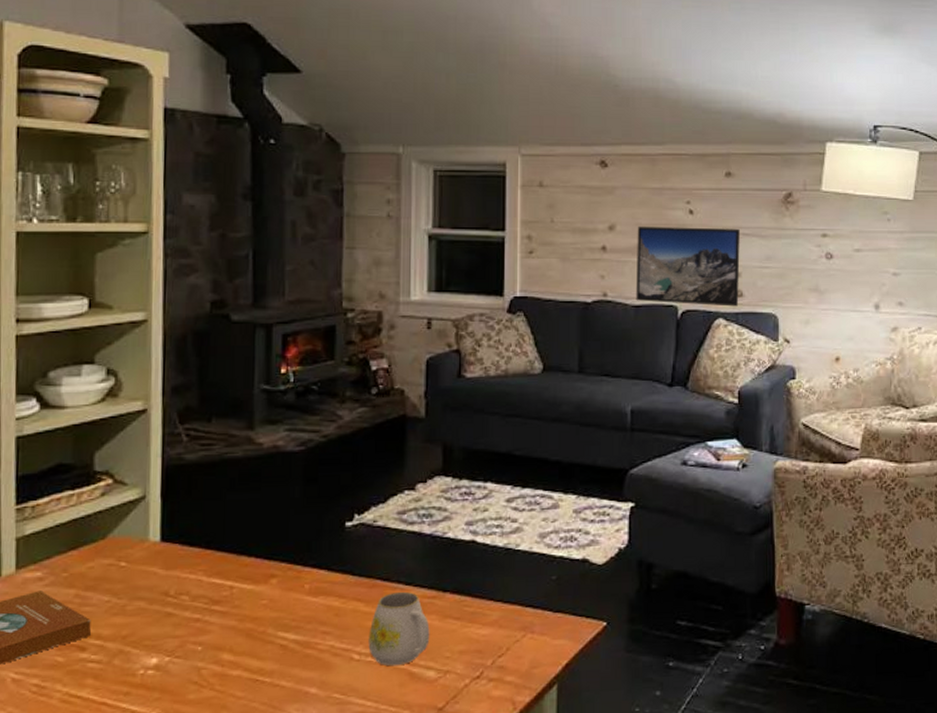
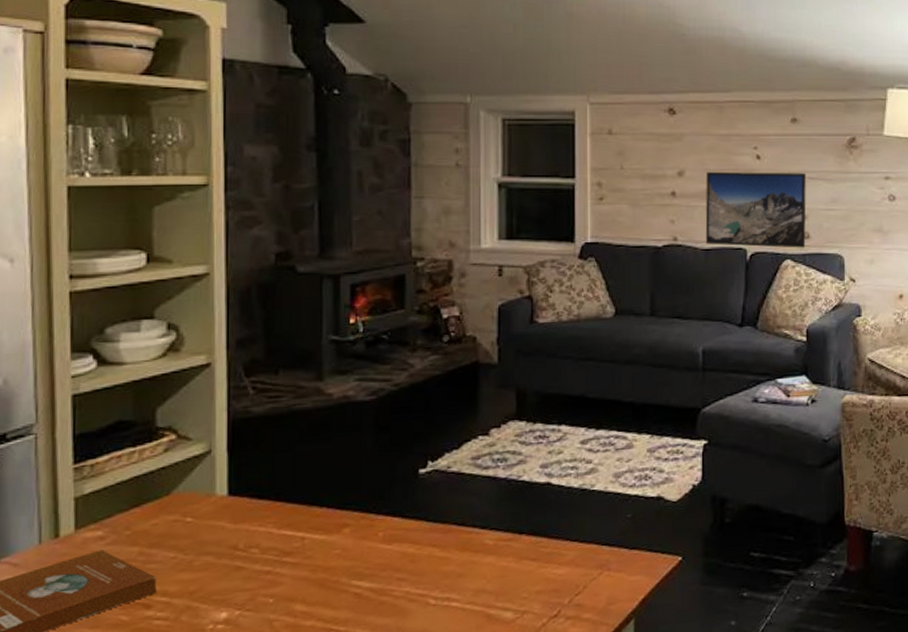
mug: present [368,591,430,666] -> none [444,535,506,609]

